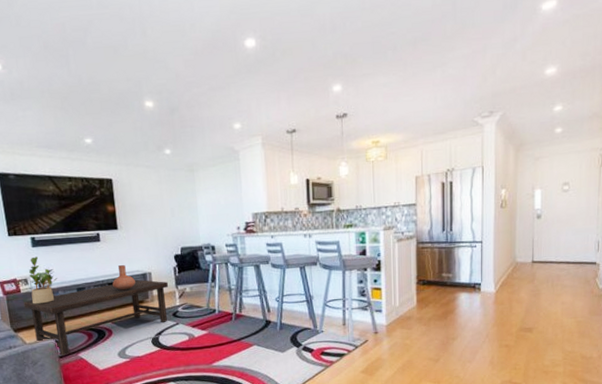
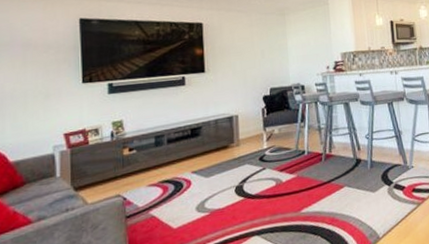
coffee table: present [24,279,169,355] -> none [91,123,256,215]
potted plant: present [28,256,58,305] -> none [100,103,134,157]
vessel: present [112,265,136,291] -> none [195,109,221,136]

